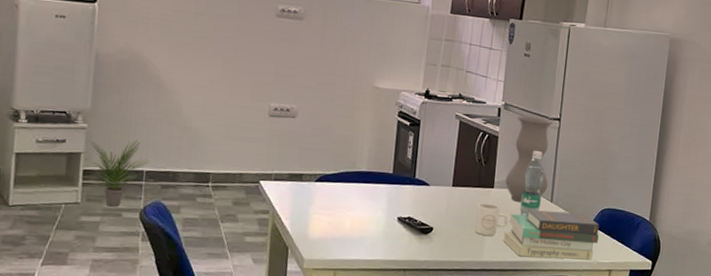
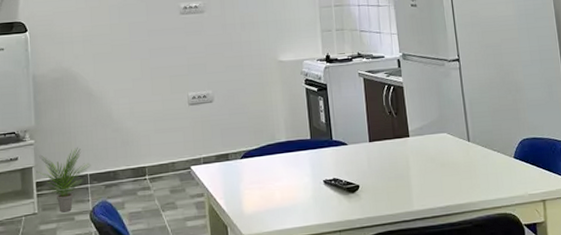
mug: present [475,202,509,236] -> none [397,152,431,185]
books: present [502,210,600,260] -> none [428,147,525,200]
vase: present [505,115,554,203] -> none [417,61,462,147]
bottle: present [520,151,545,217] -> none [436,94,459,160]

